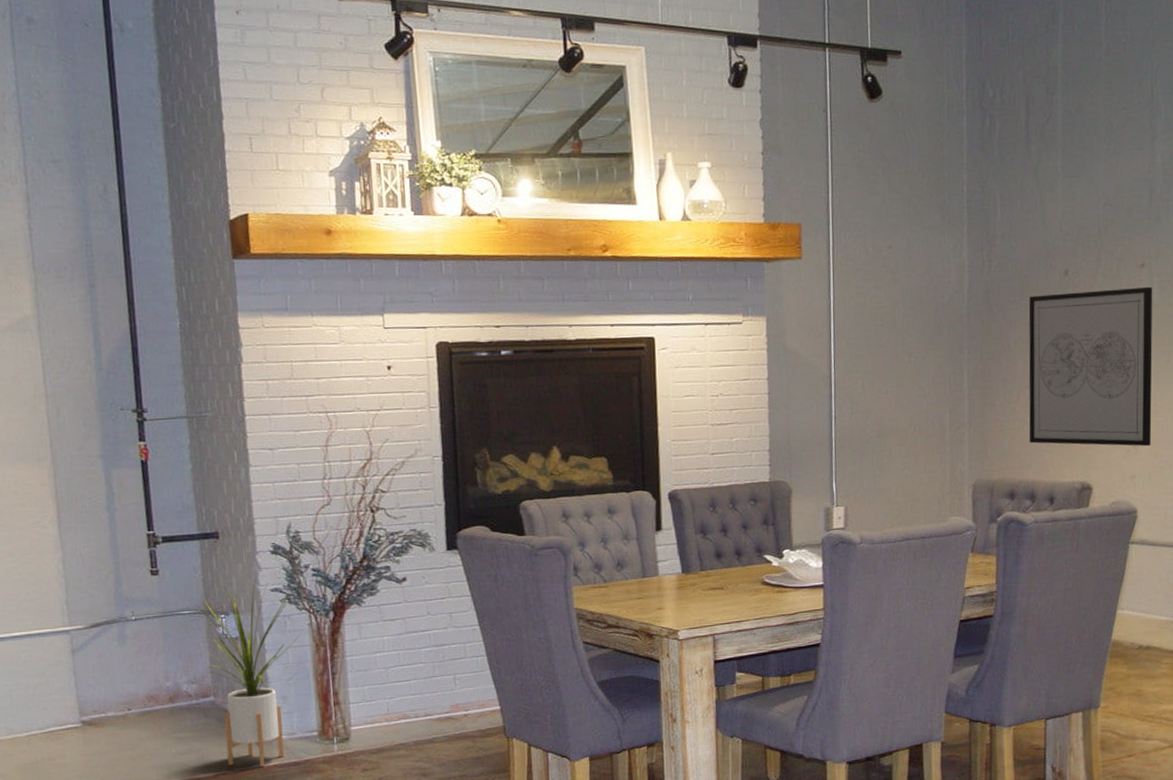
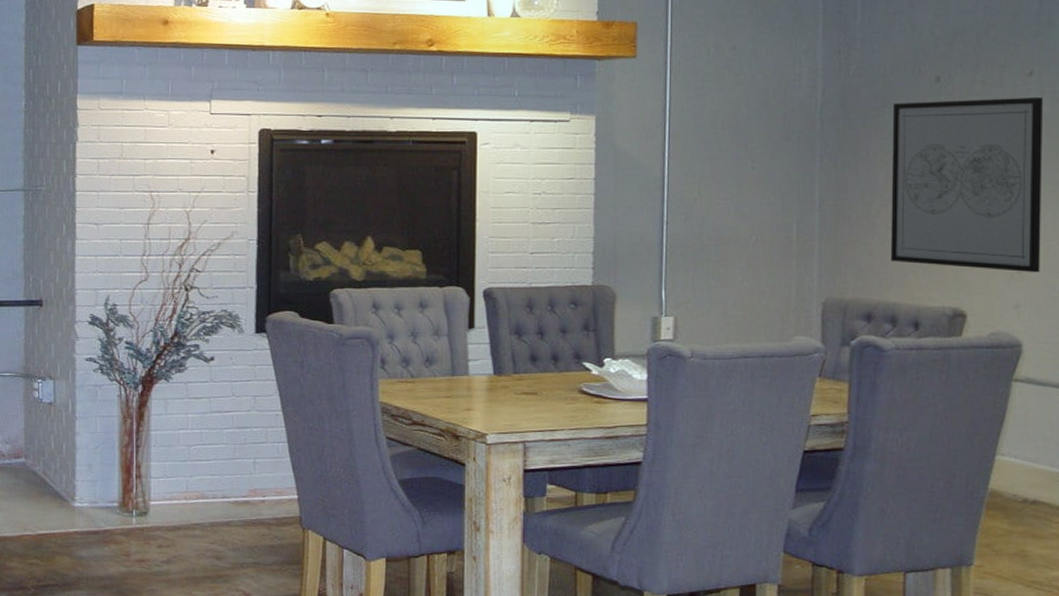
house plant: present [197,579,300,767] -> none [15,348,108,532]

